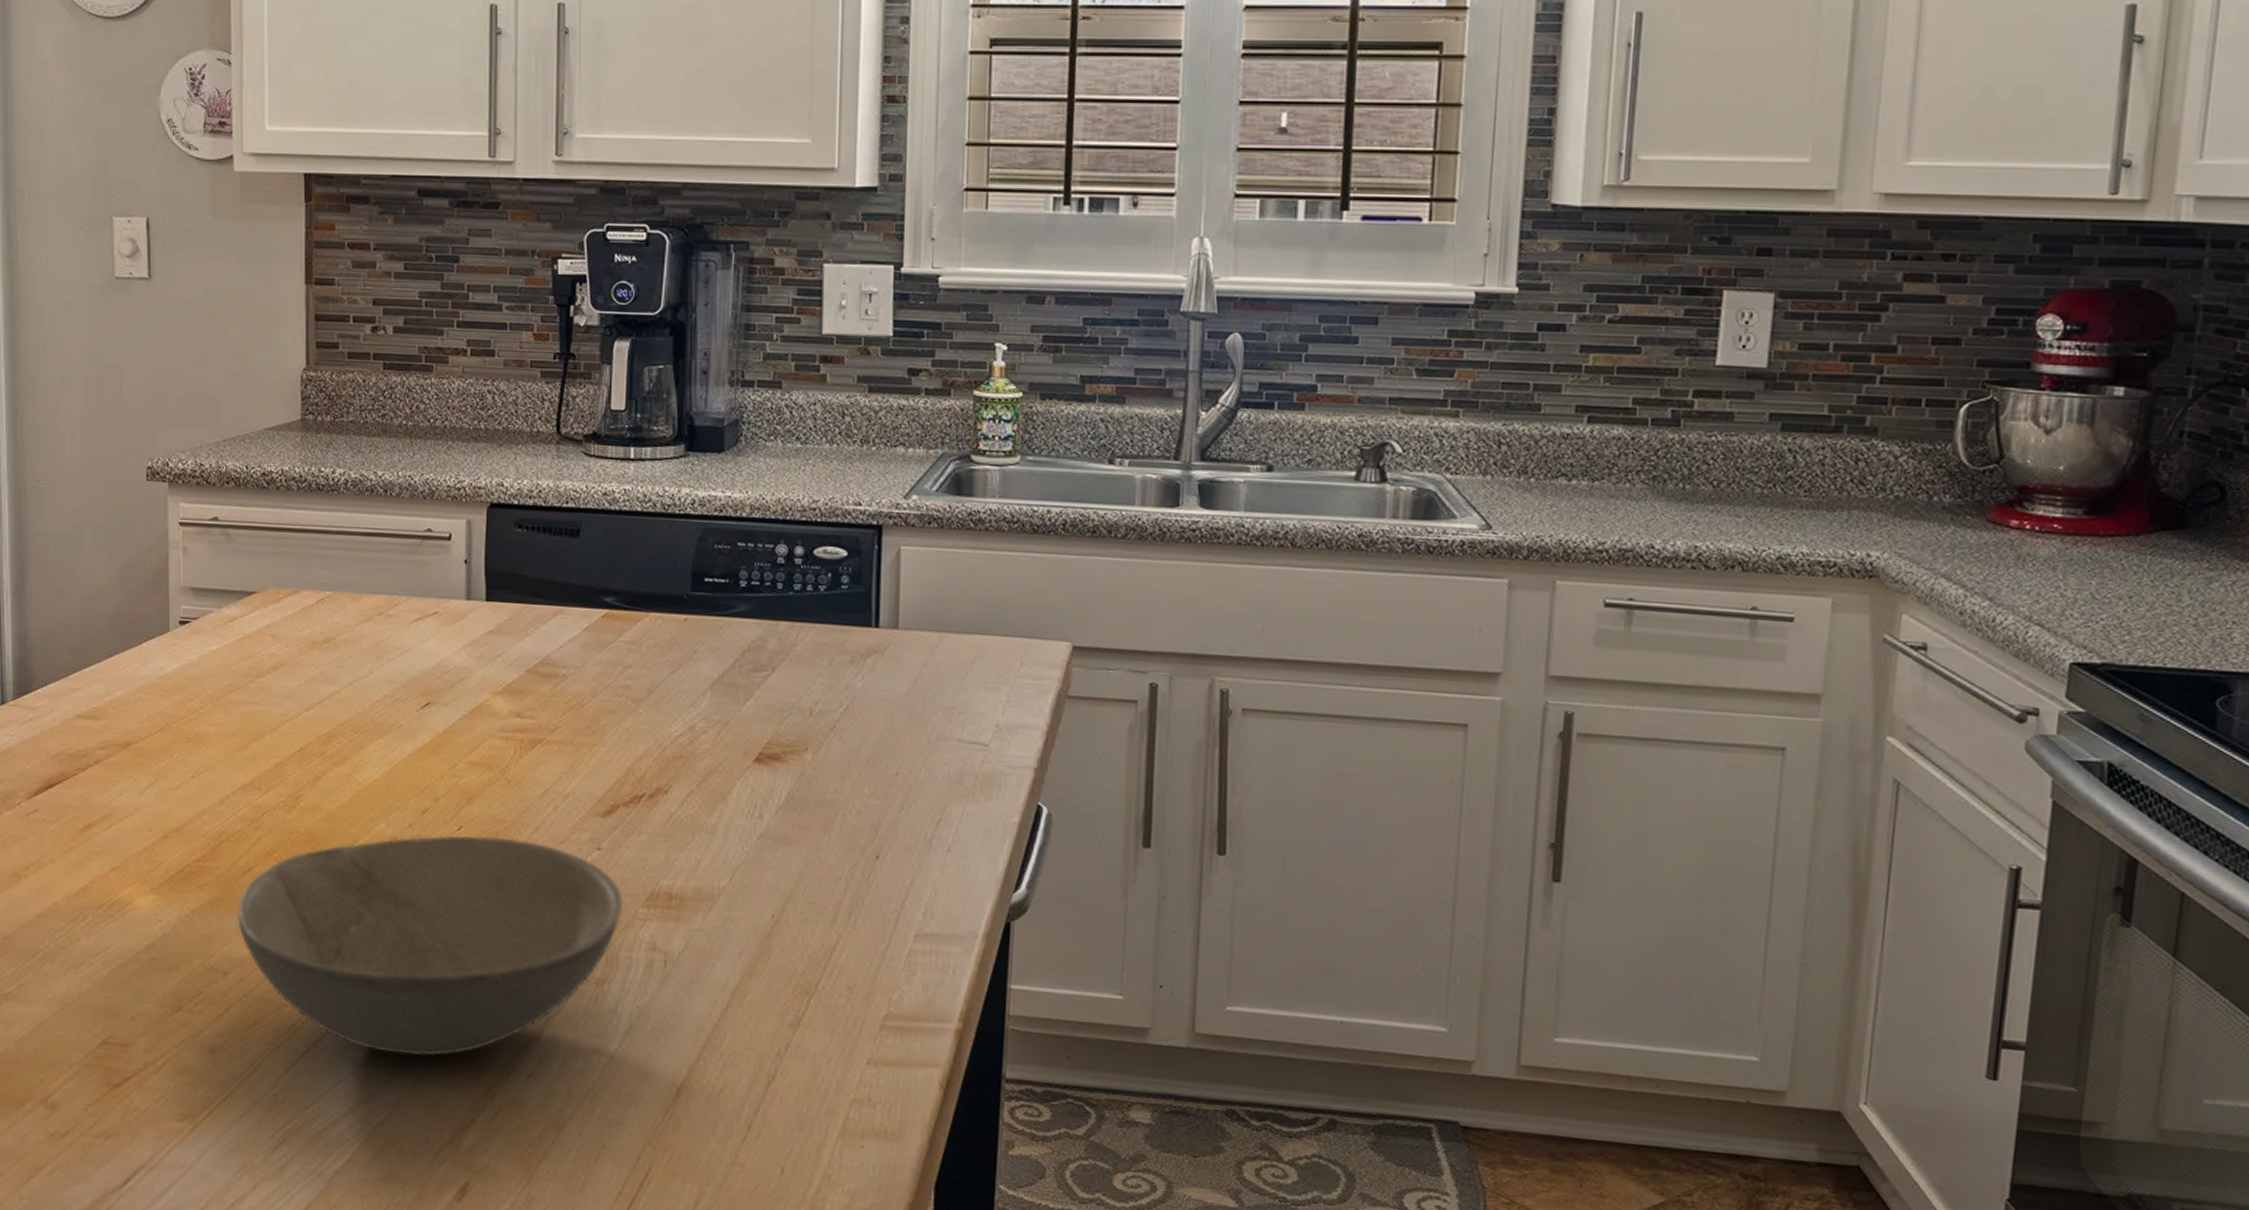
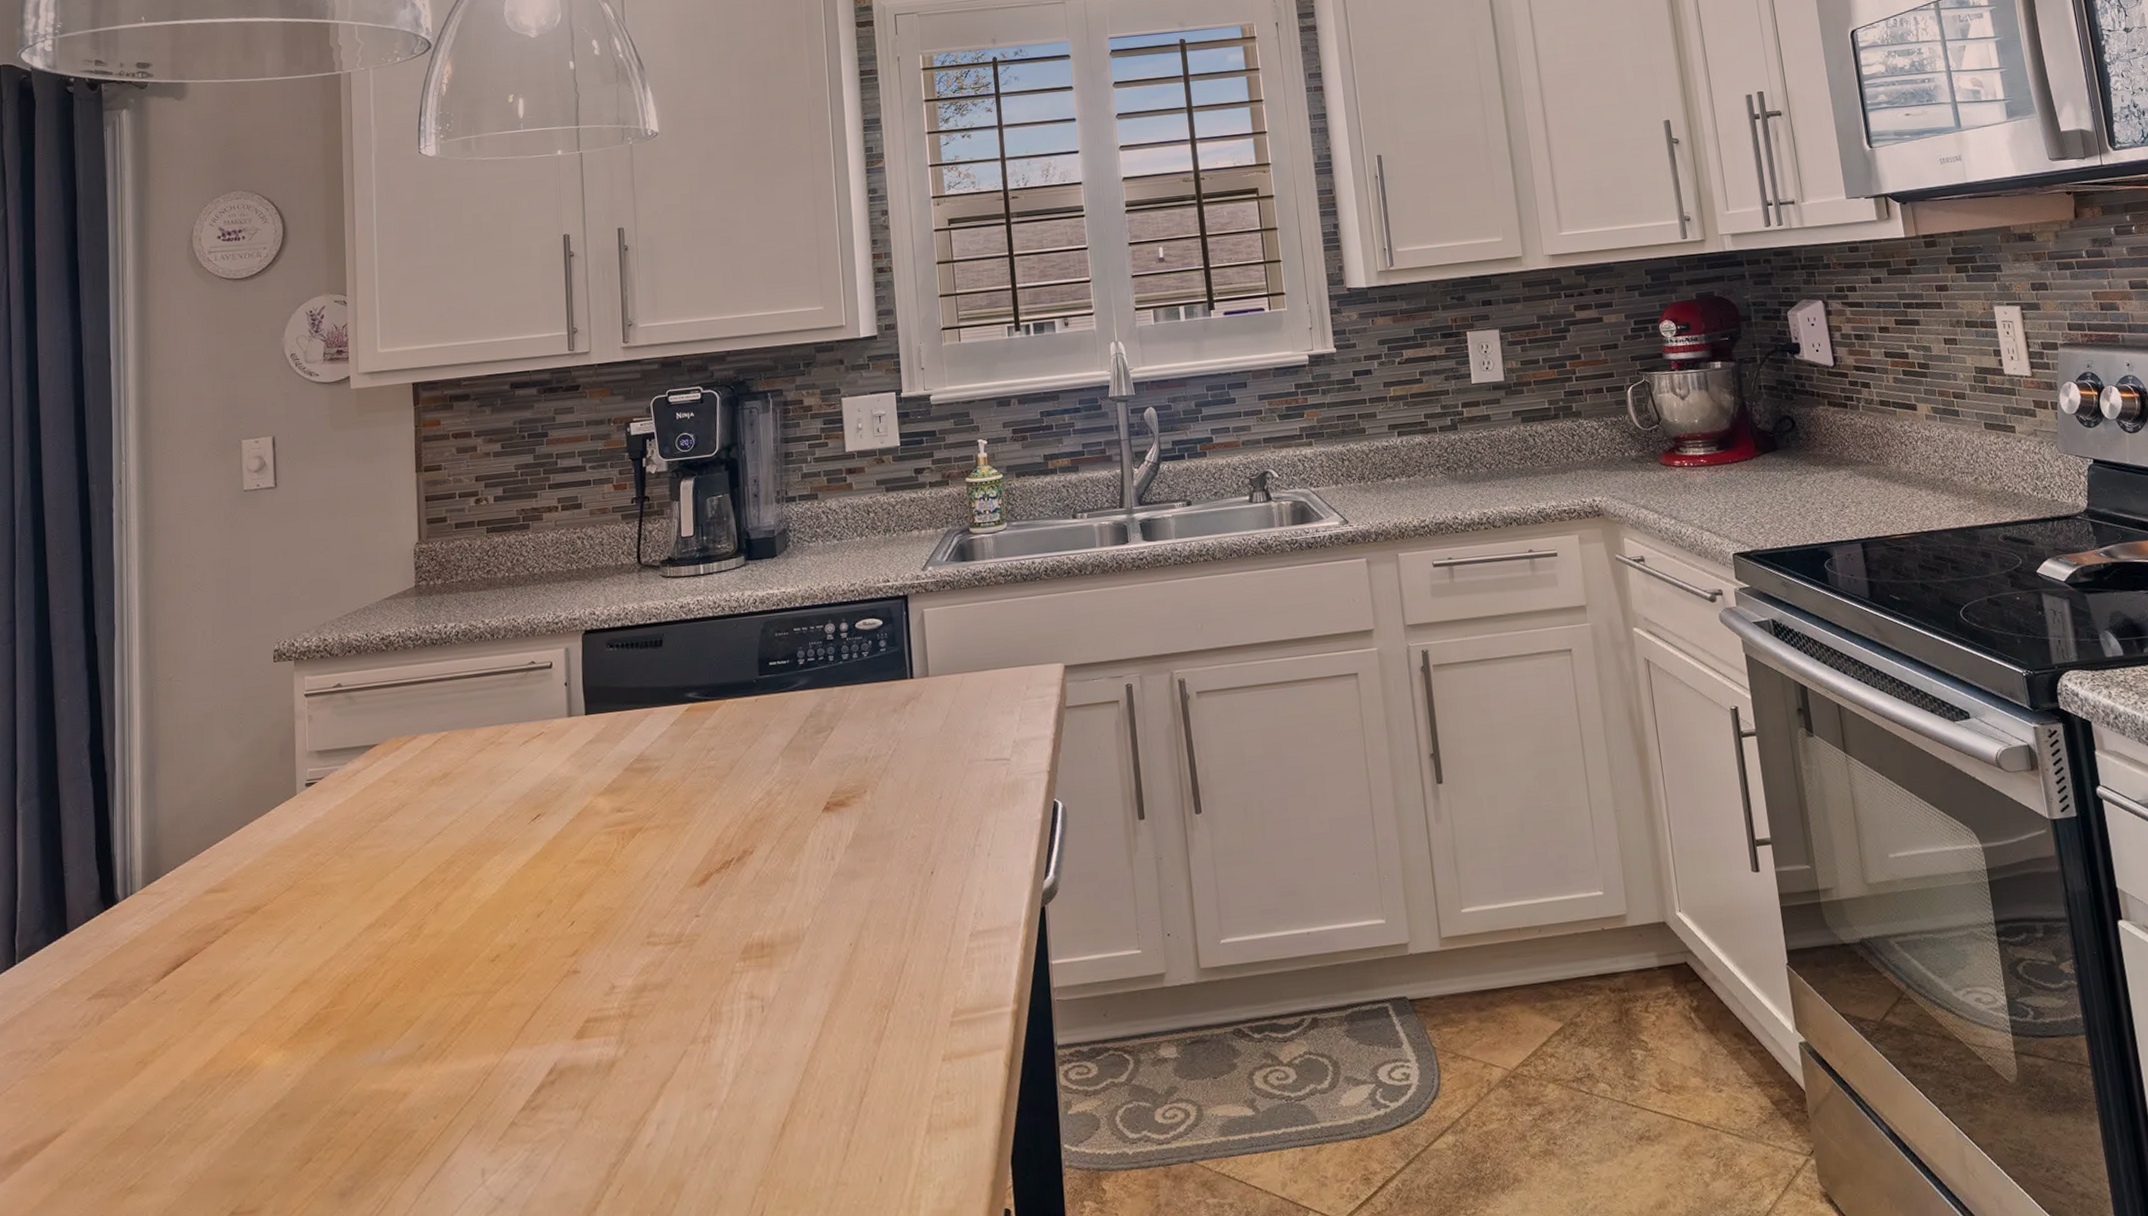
soup bowl: present [237,835,624,1057] -> none [365,921,723,1156]

